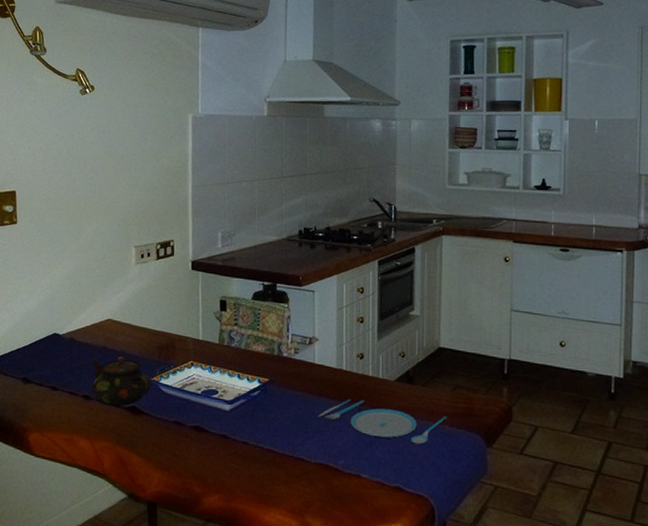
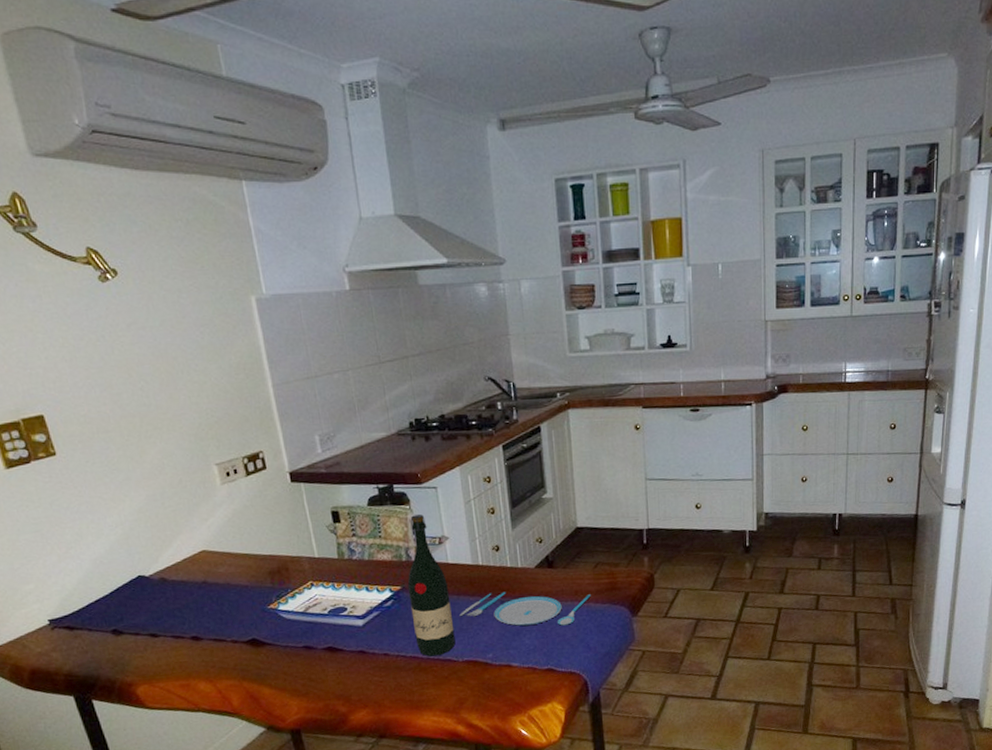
teapot: present [91,356,152,407] -> none [193,588,270,643]
wine bottle: none [274,314,312,454] -> present [407,514,456,657]

